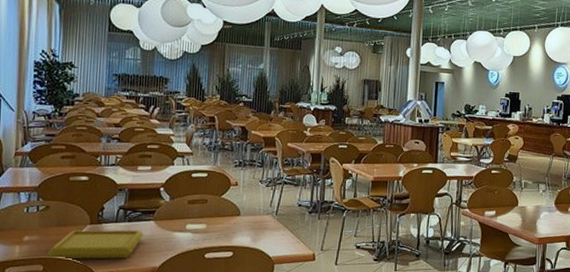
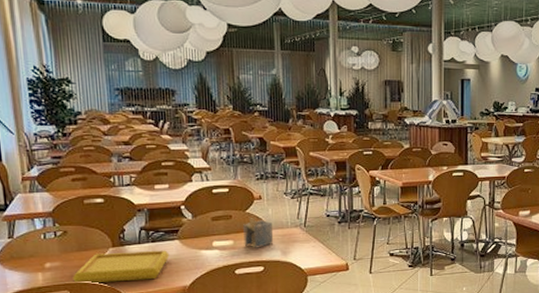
napkin holder: none [216,202,246,233] -> present [243,217,274,248]

